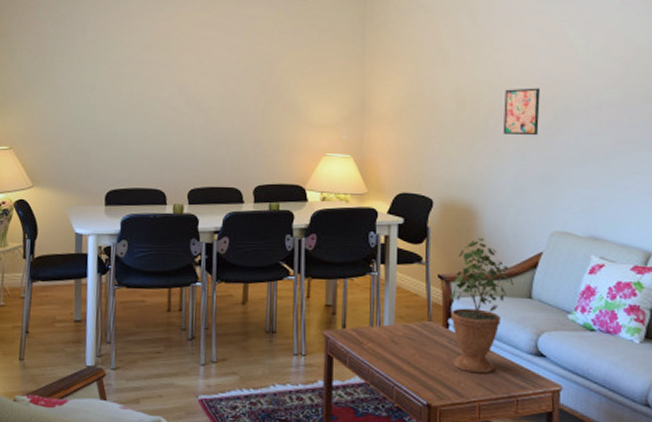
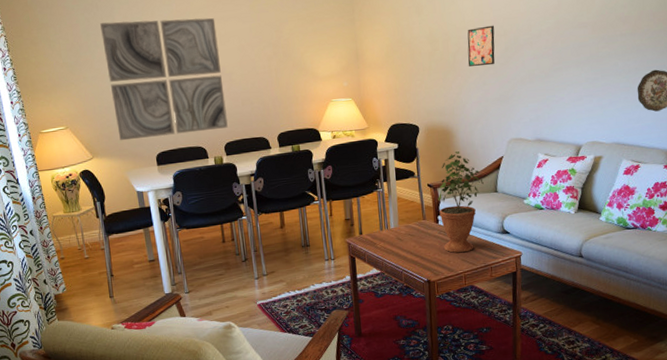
wall art: none [67,37,200,172] -> present [100,18,228,141]

